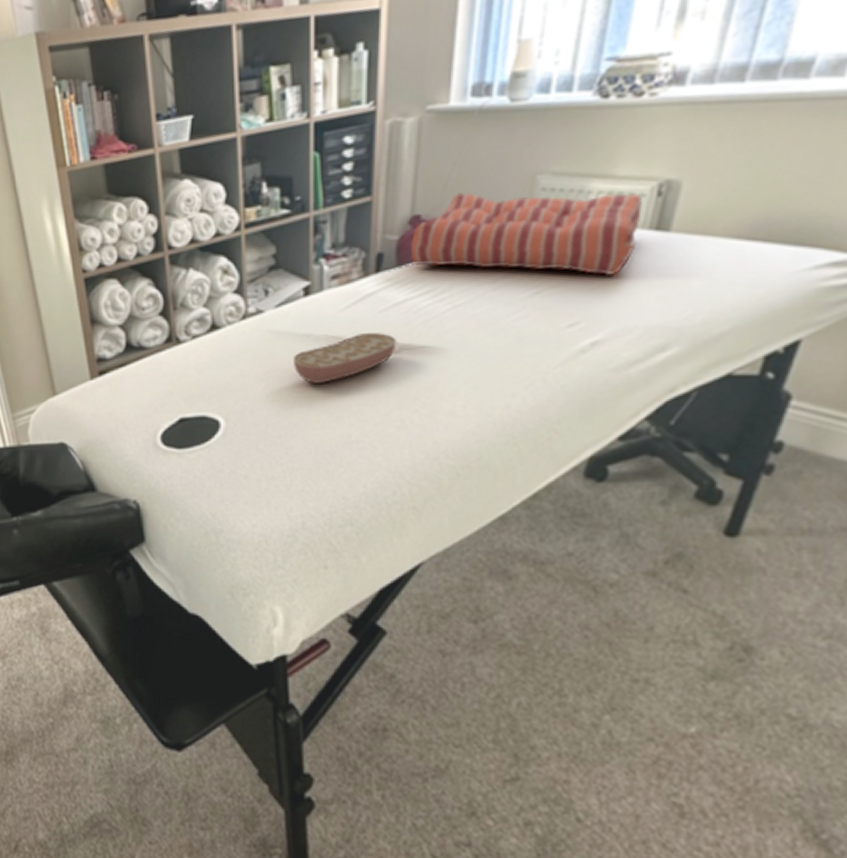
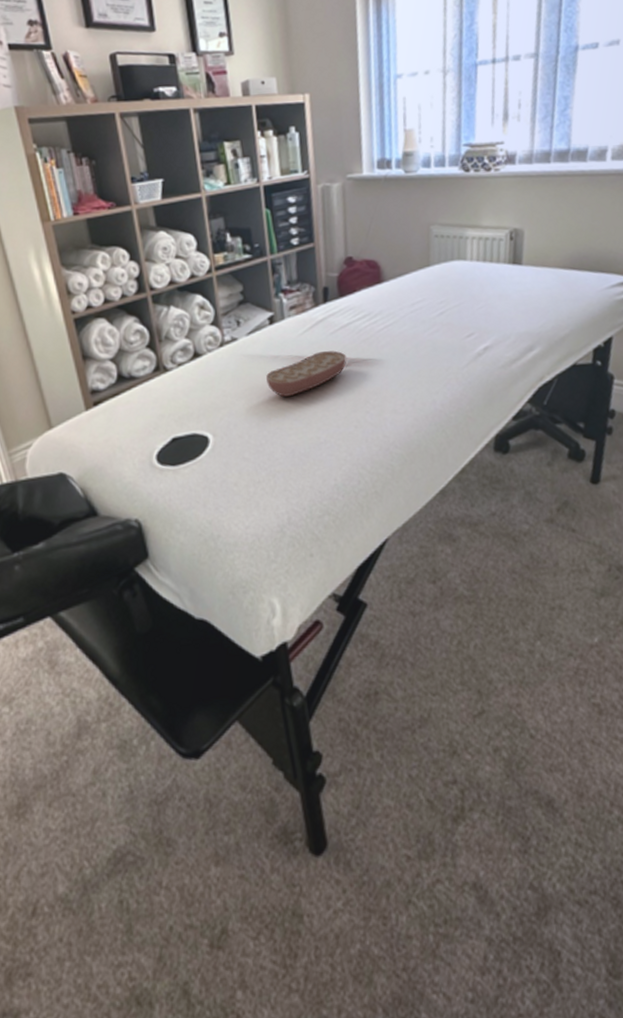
seat cushion: present [411,193,642,275] -> none [348,238,503,298]

